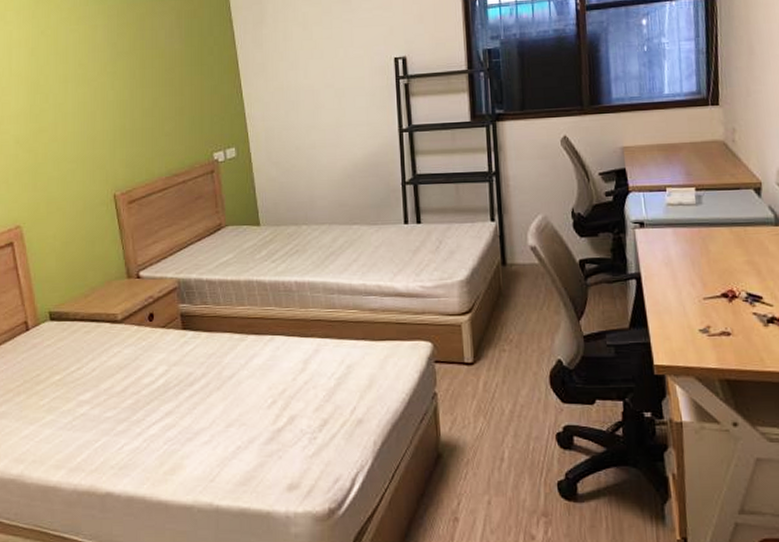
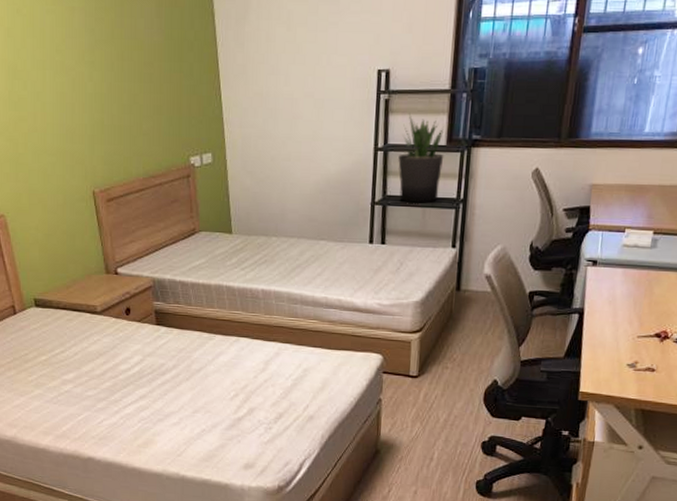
planter: none [424,94,470,180] -> present [398,113,444,203]

